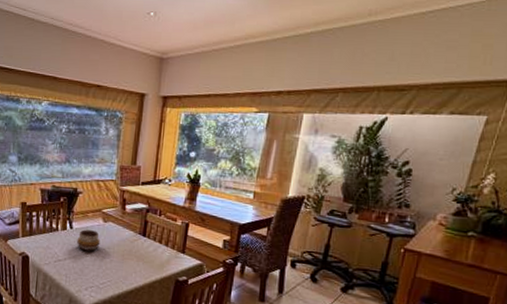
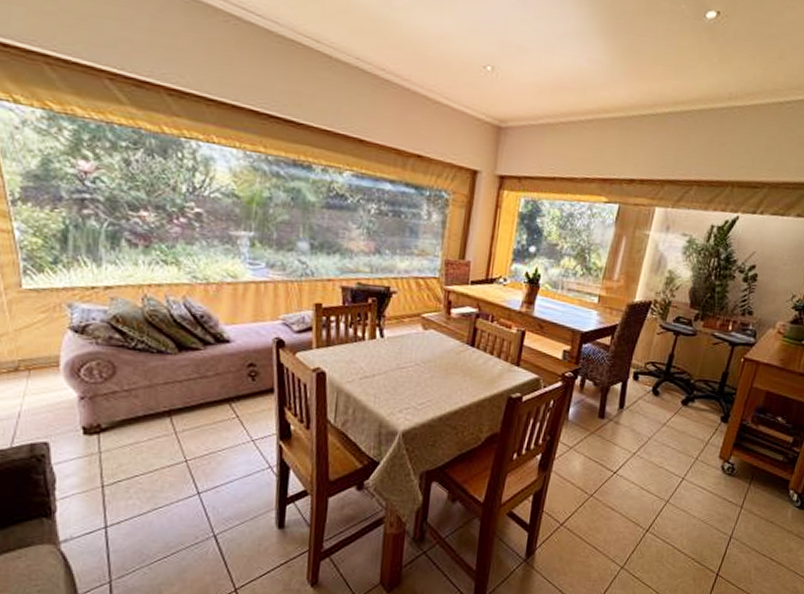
decorative bowl: present [77,229,100,251] -> none [389,338,419,365]

